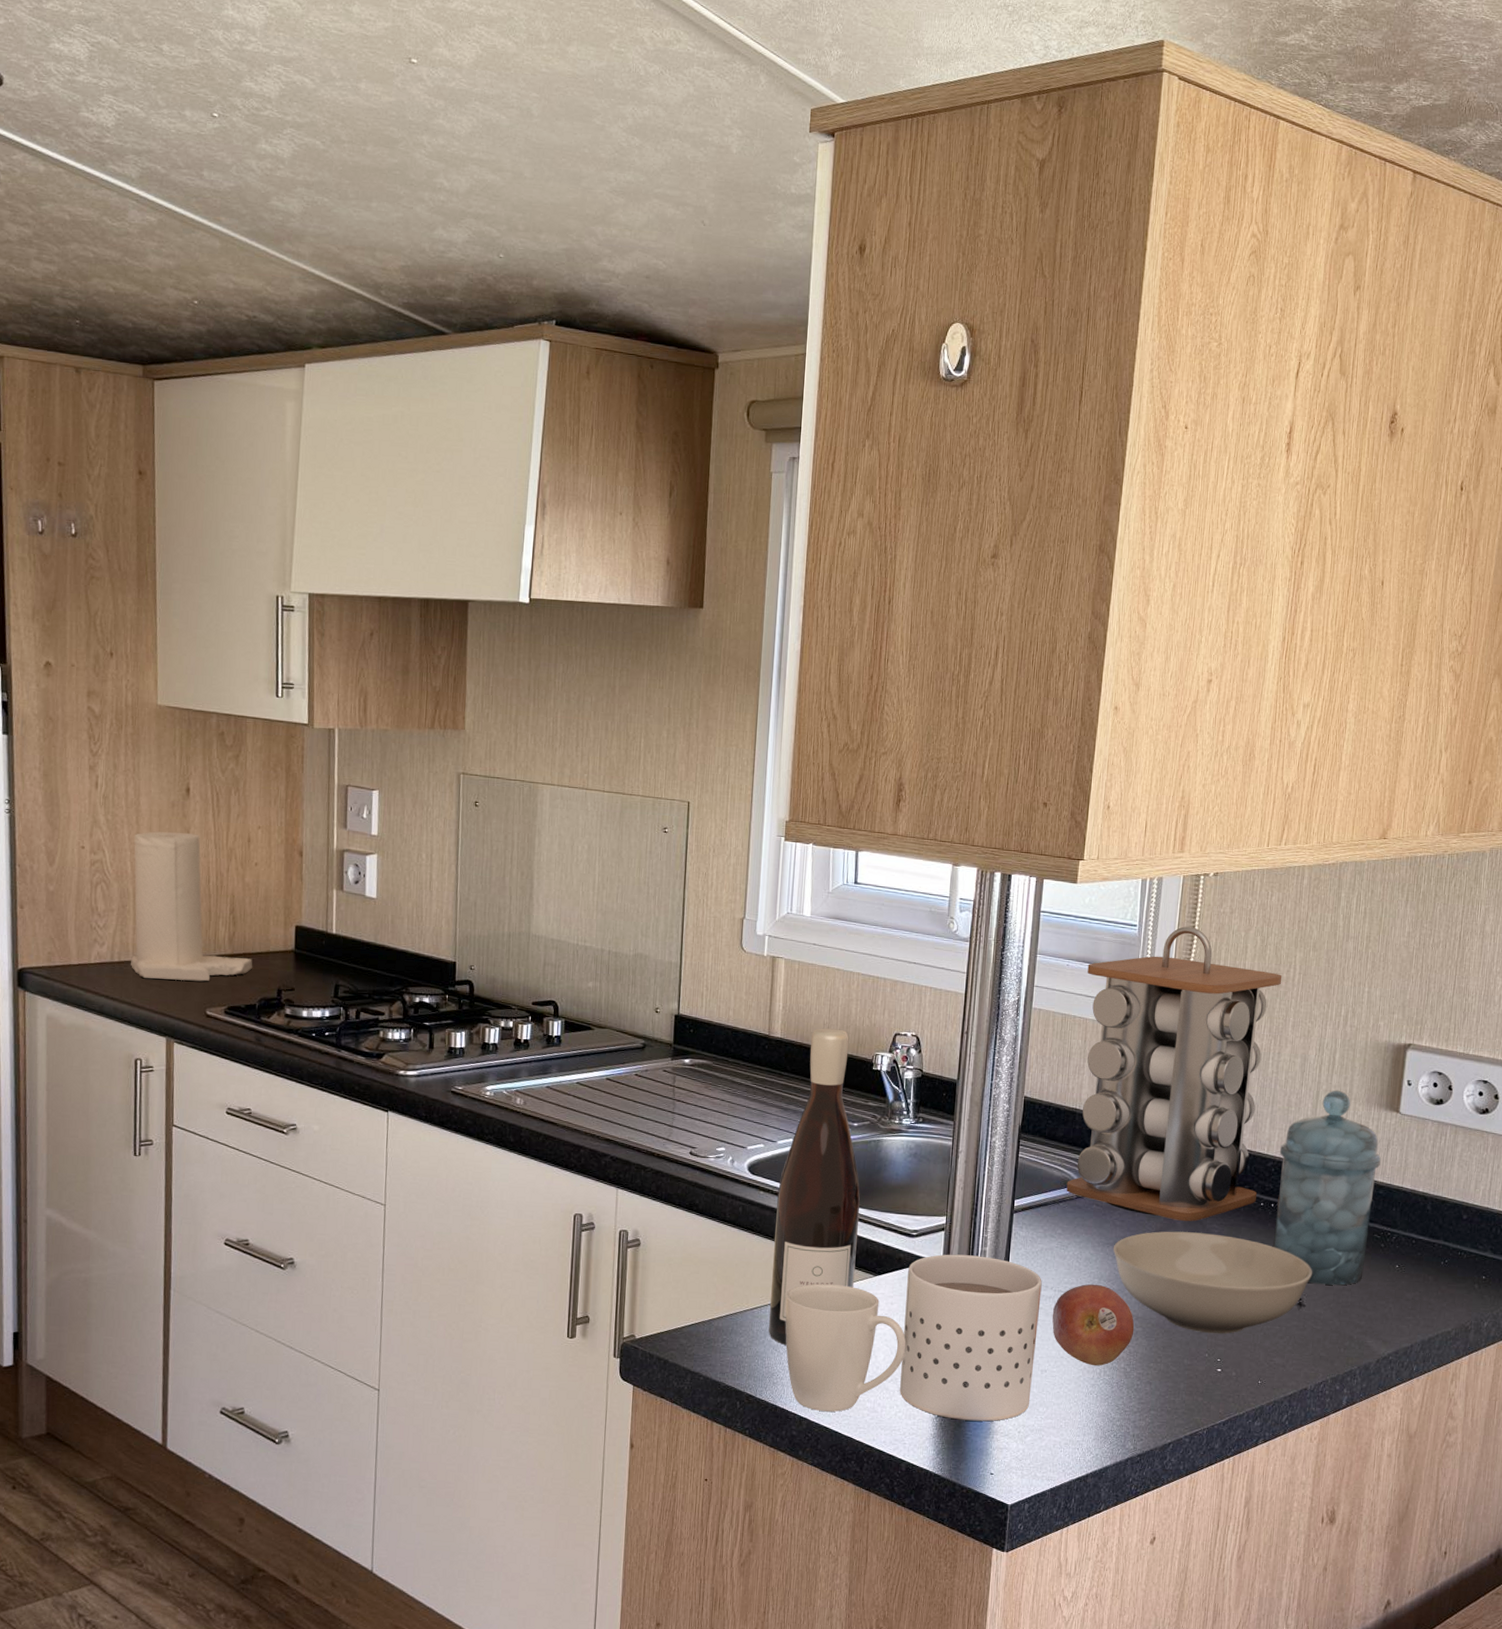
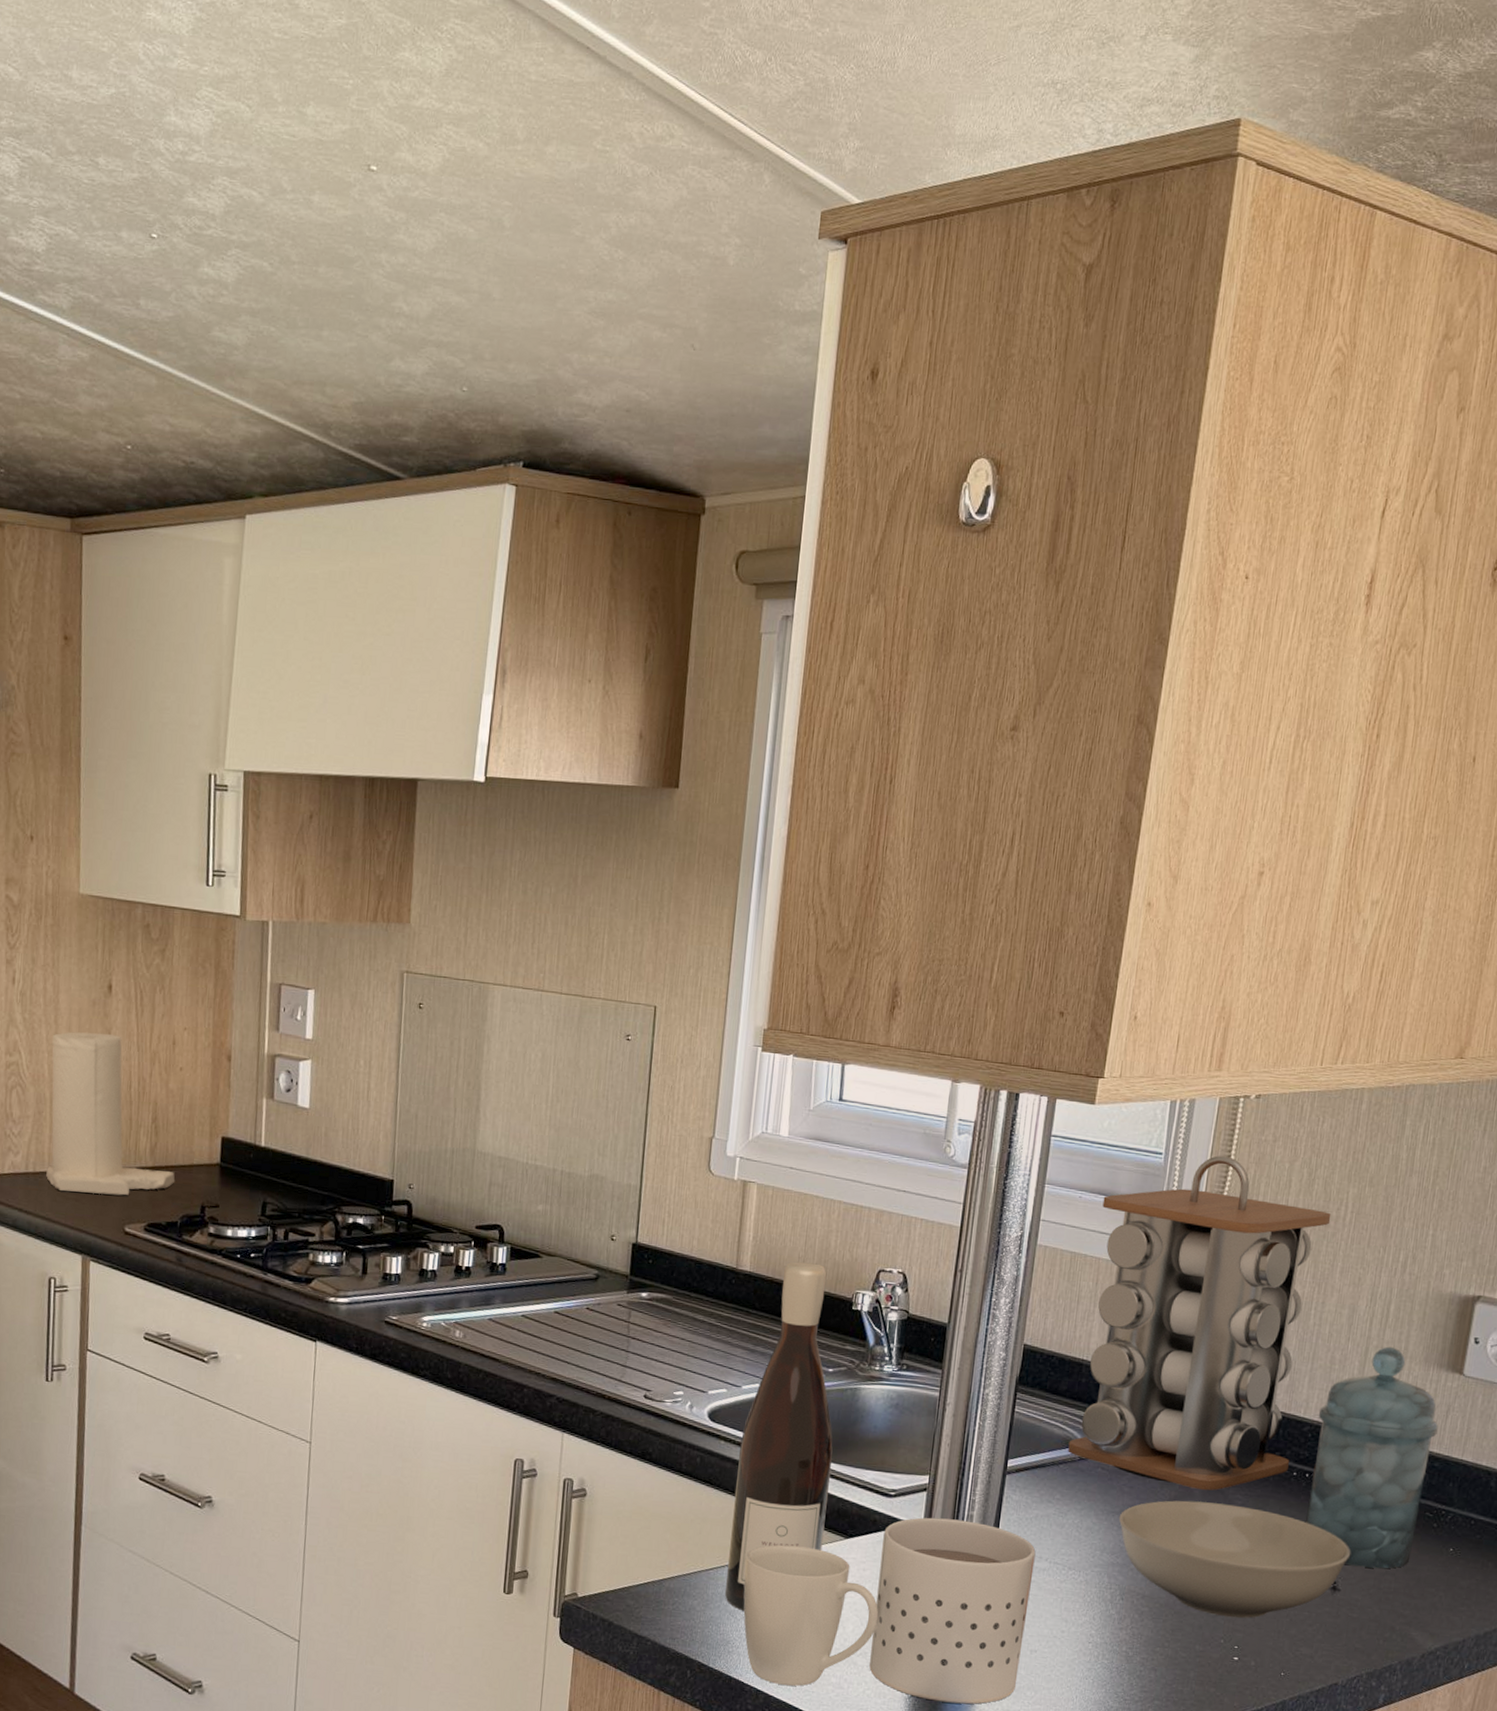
fruit: present [1052,1284,1135,1366] -> none [1045,1556,1140,1648]

